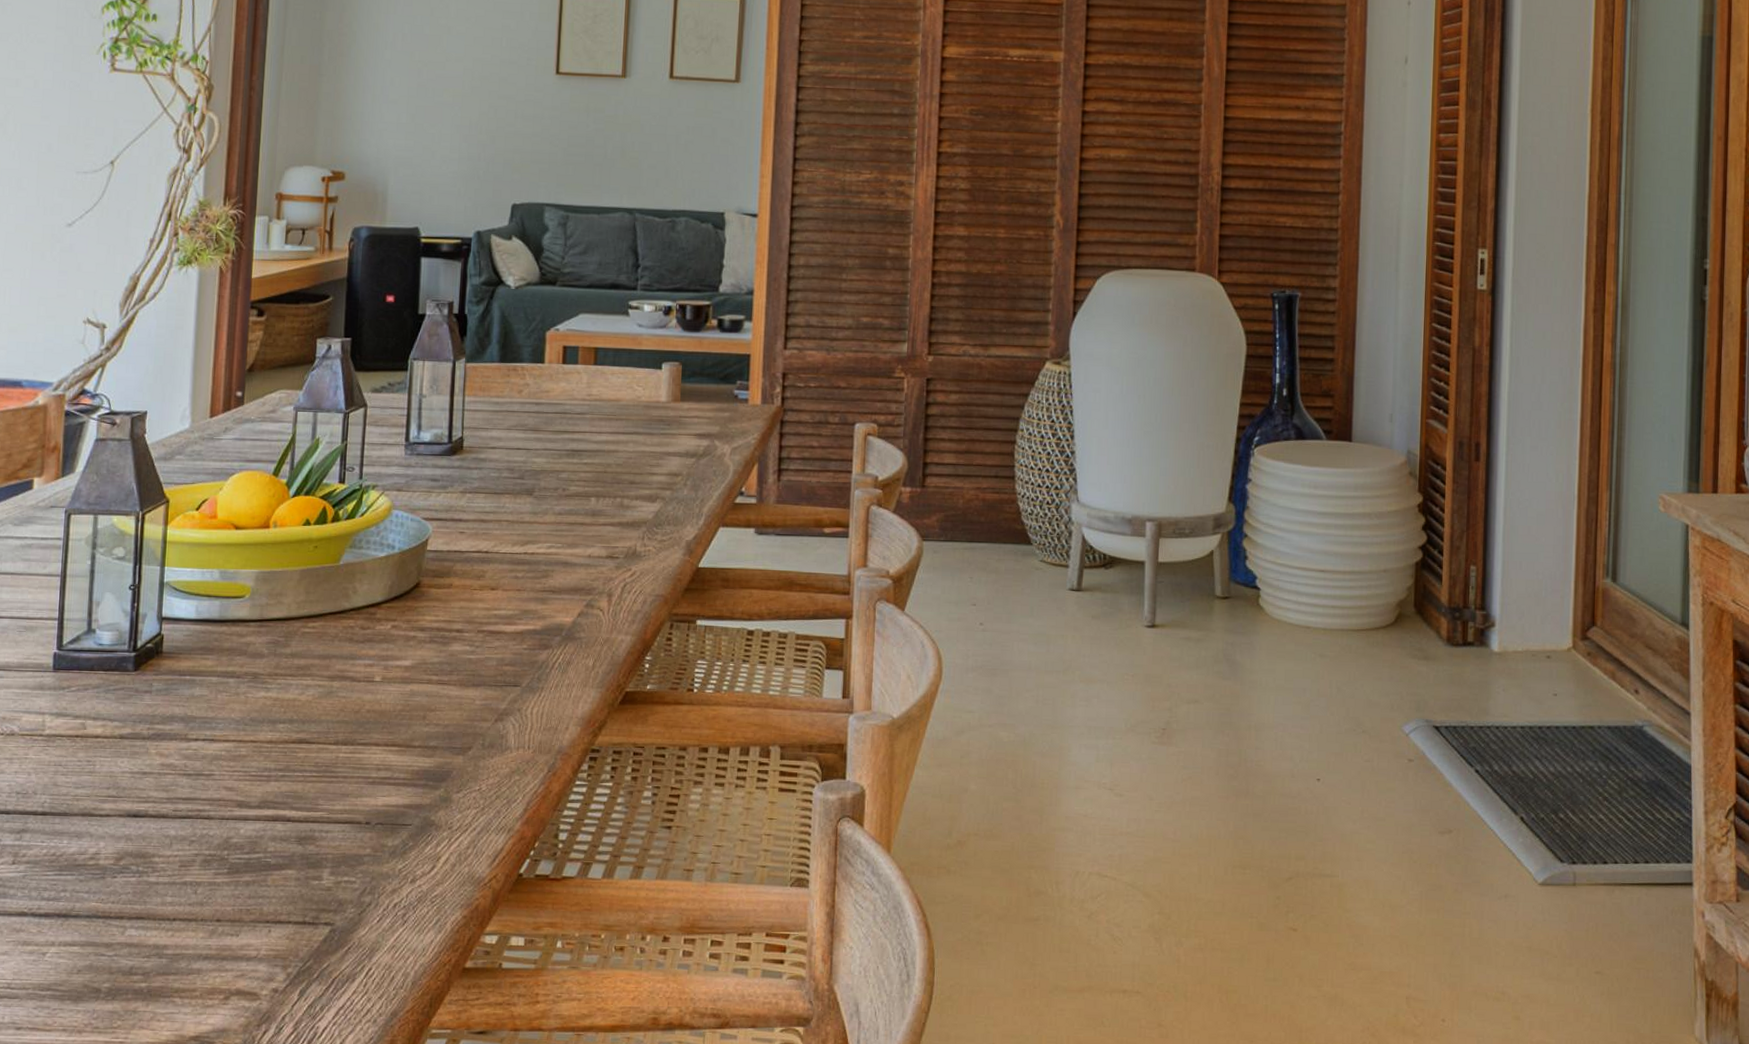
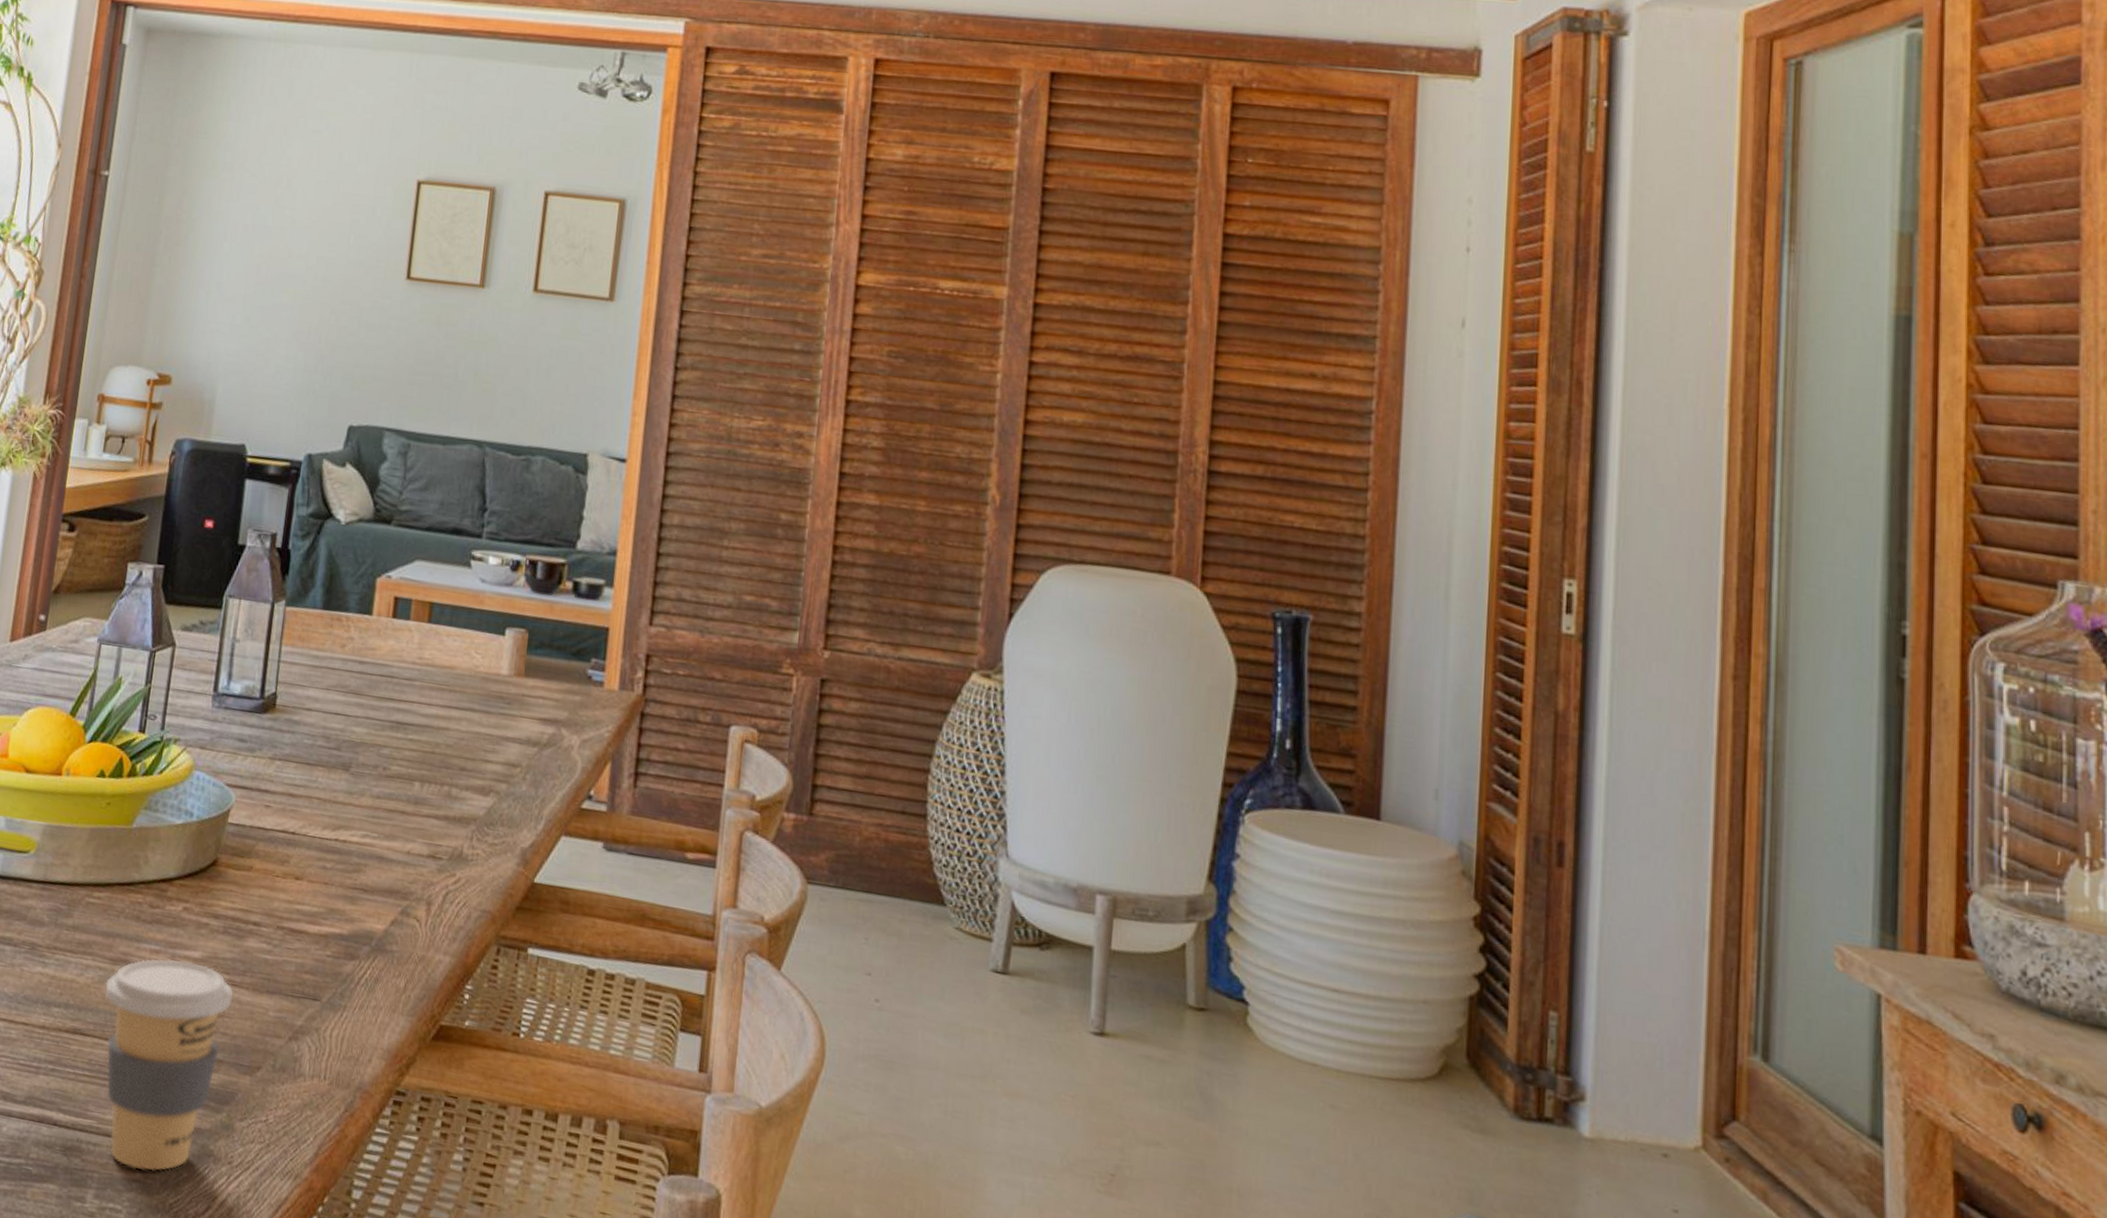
coffee cup: none [325,669,443,846] -> present [104,958,234,1172]

